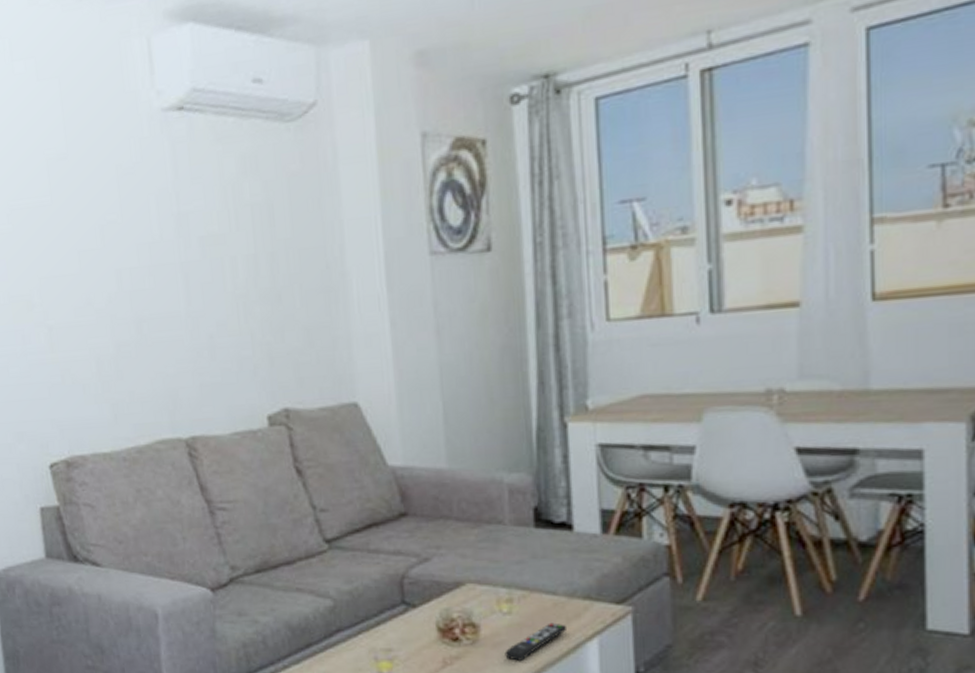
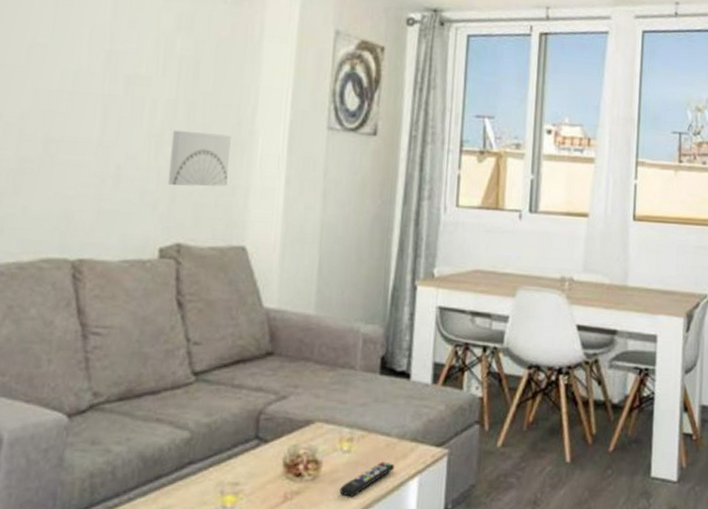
wall art: none [258,282,326,348] -> present [167,129,231,187]

